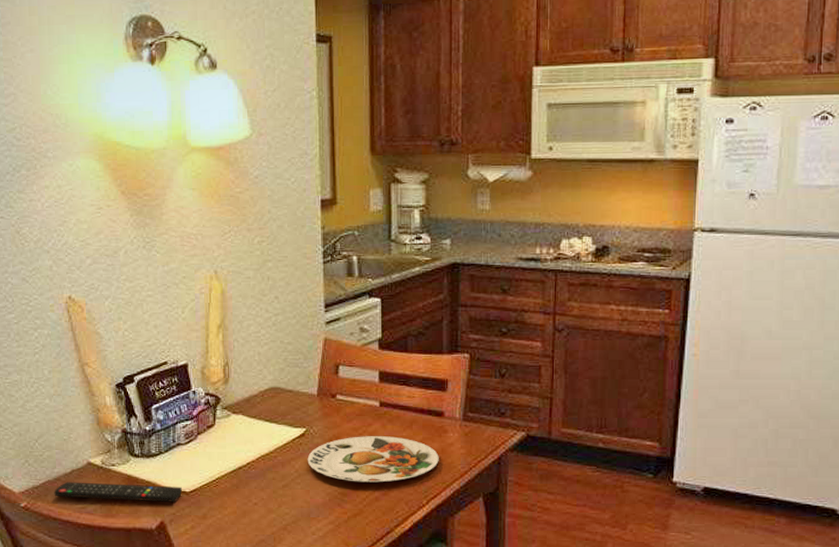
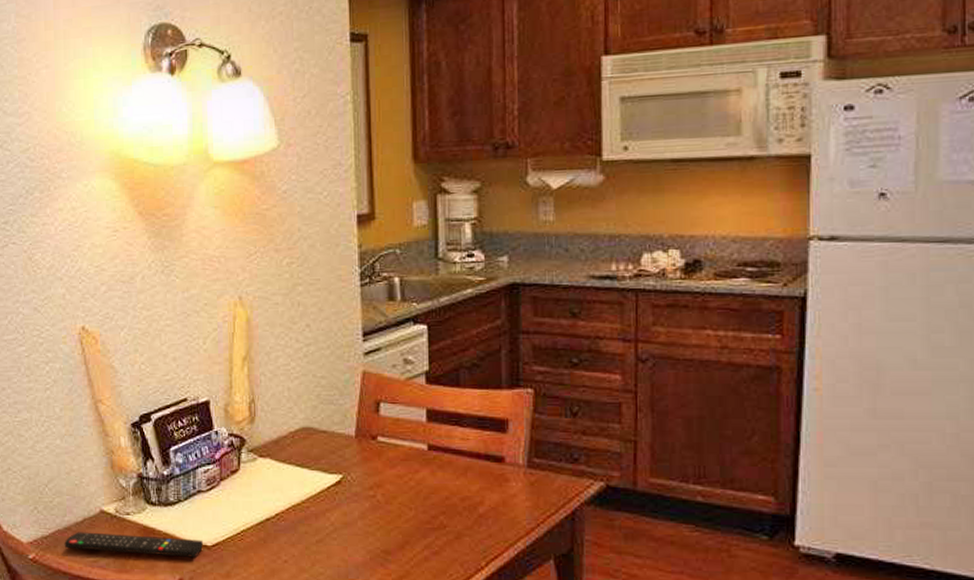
plate: present [307,436,439,483] -> none [344,484,500,540]

